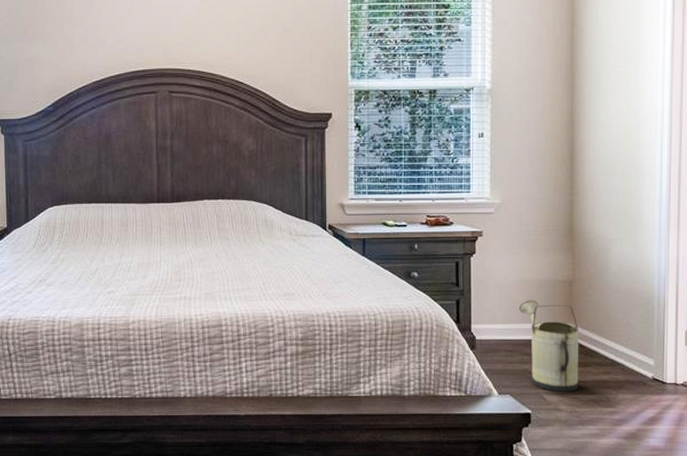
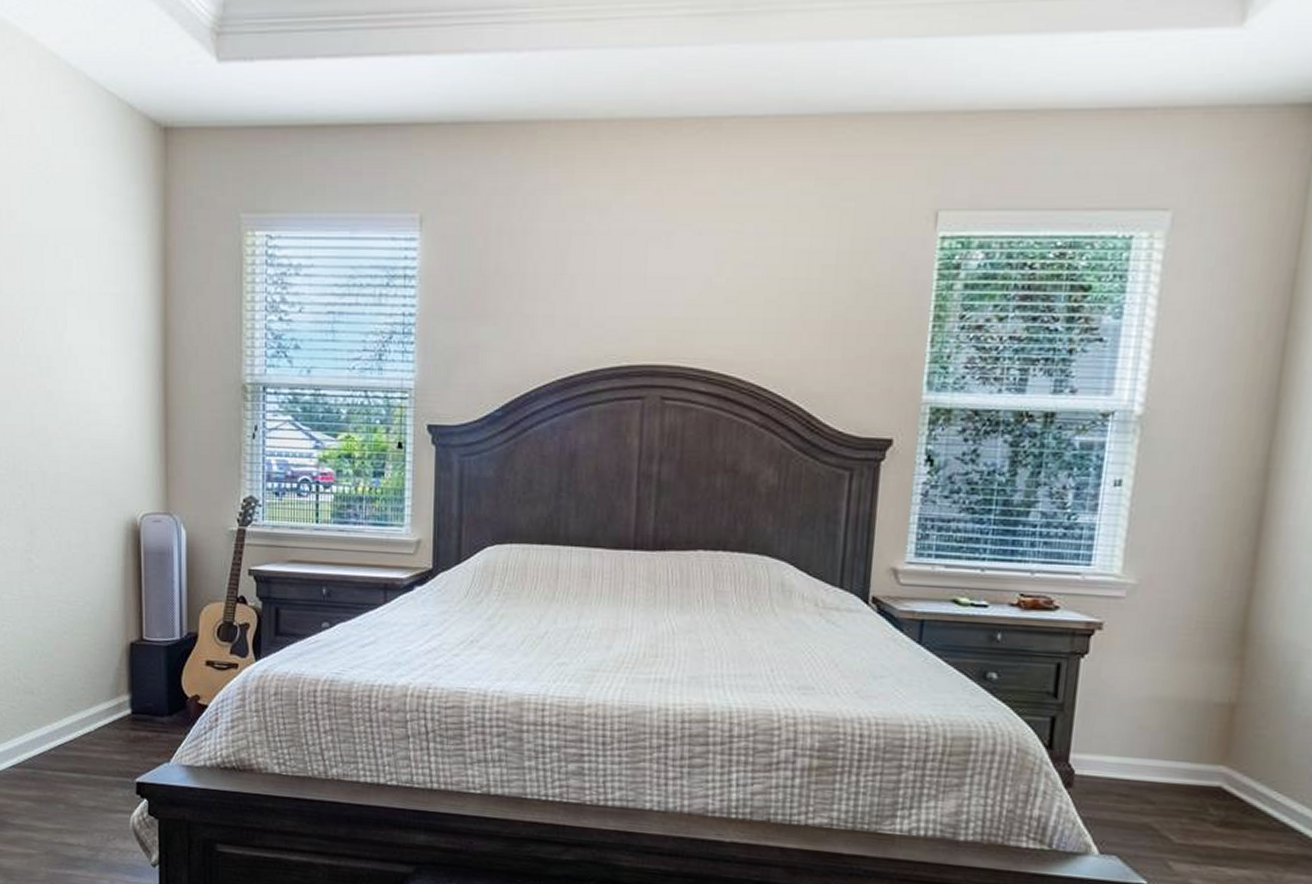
watering can: present [519,300,579,392] -> none [1146,726,1237,861]

